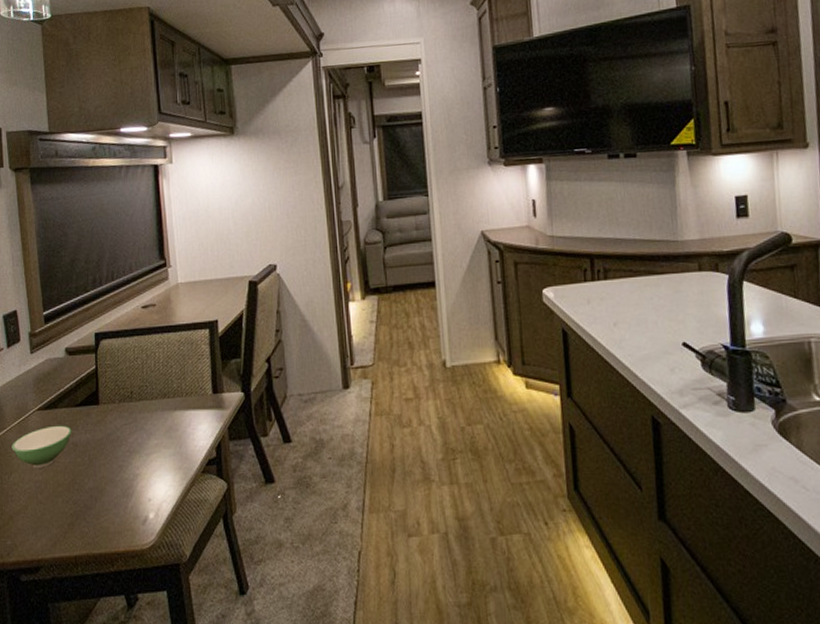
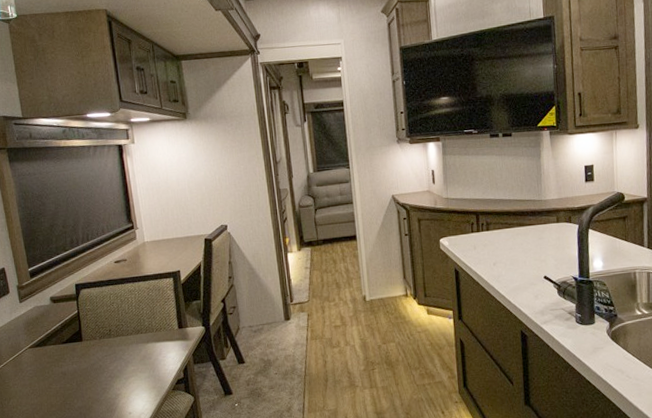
bowl: present [12,425,72,469] -> none [9,359,61,395]

